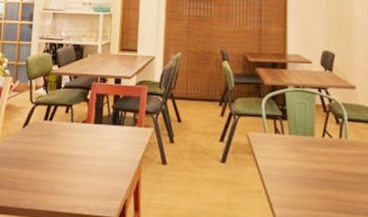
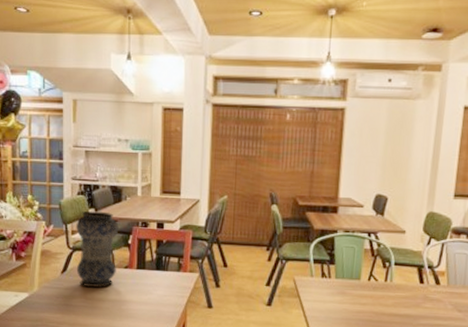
vase: none [37,67,79,142] -> present [76,211,119,288]

